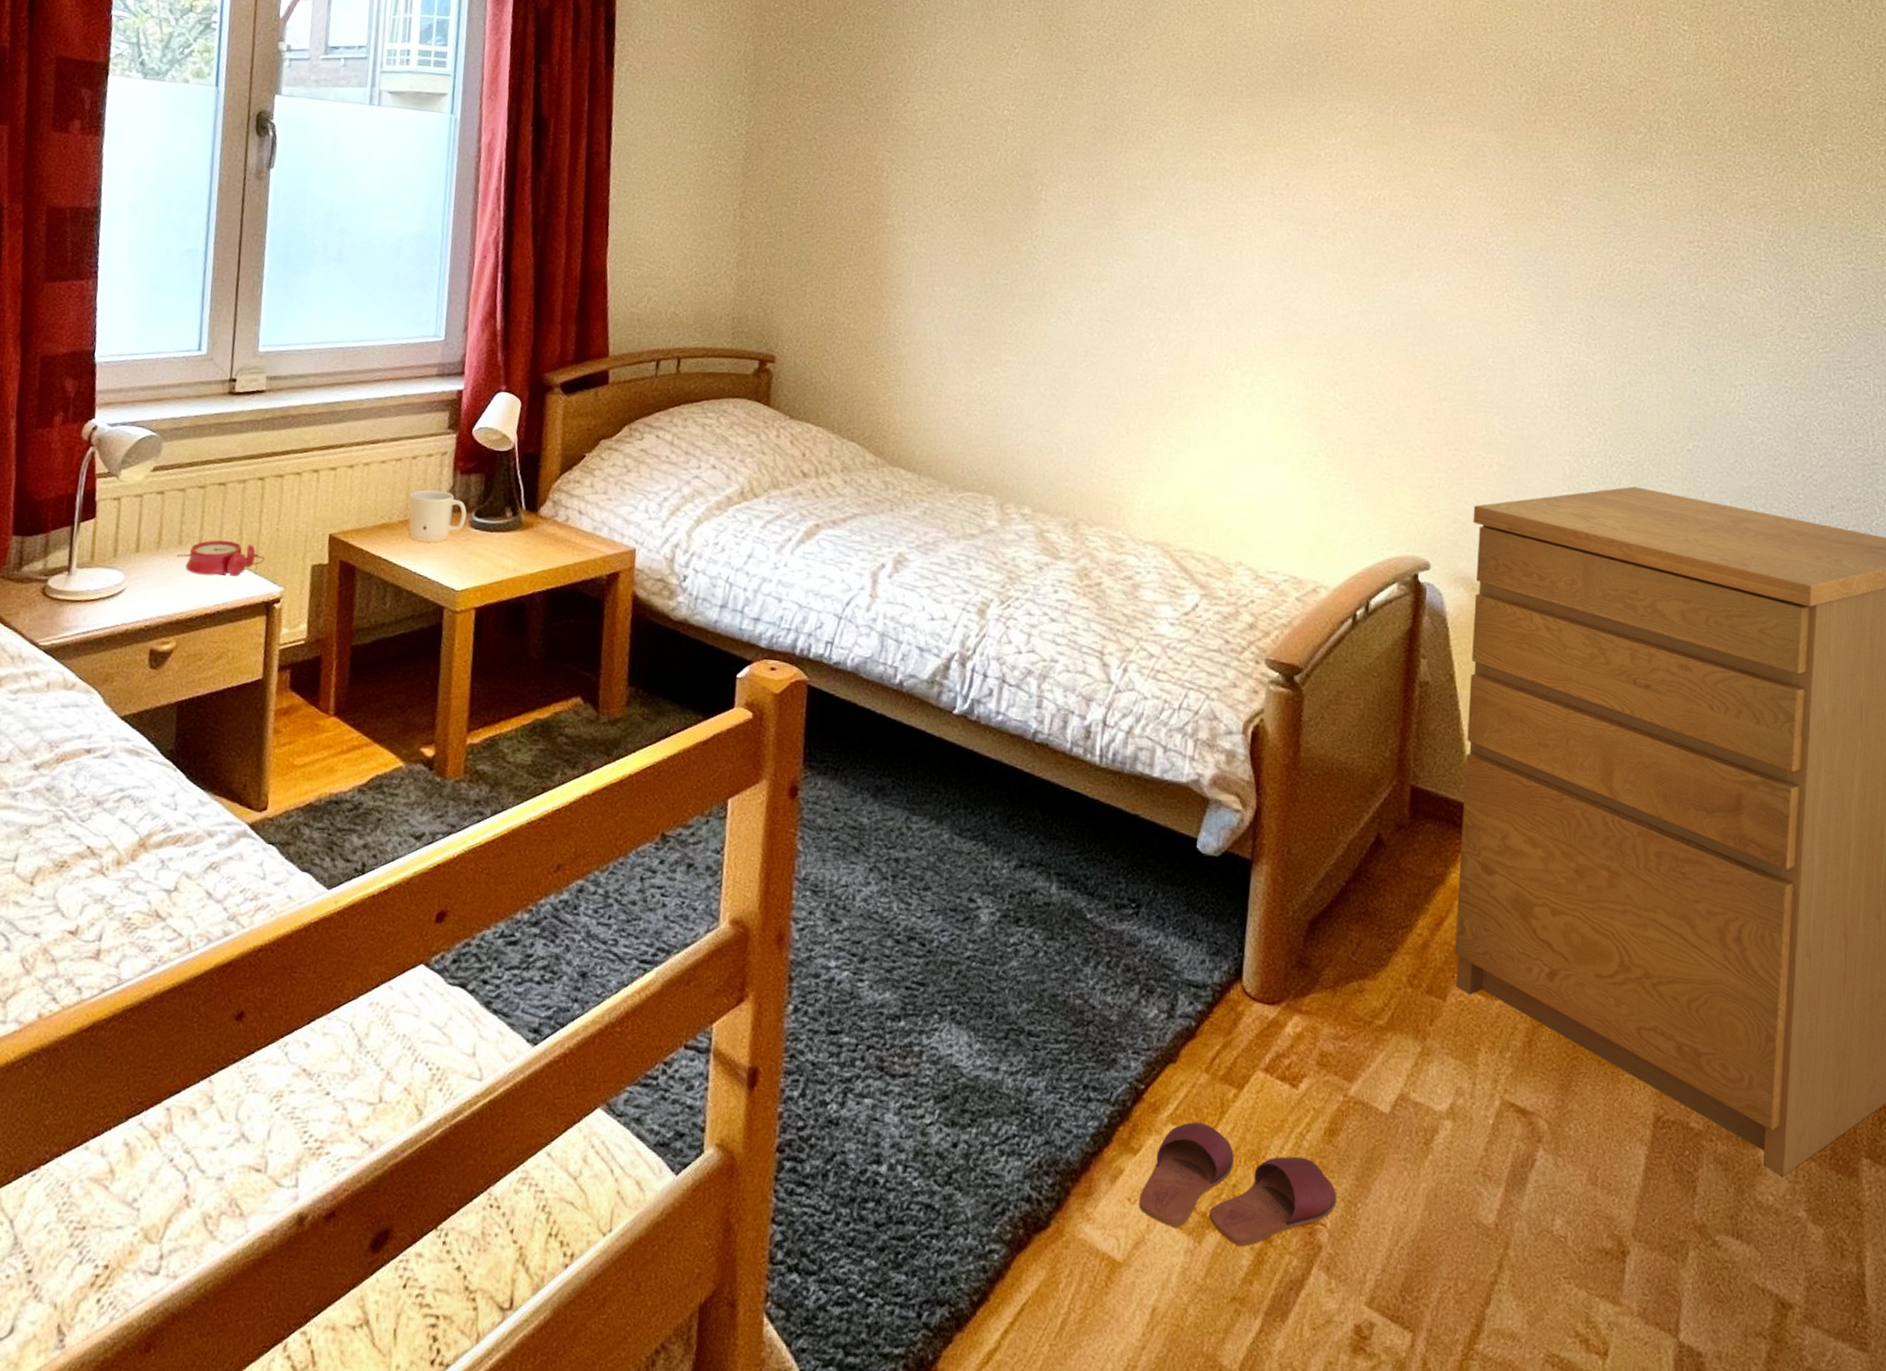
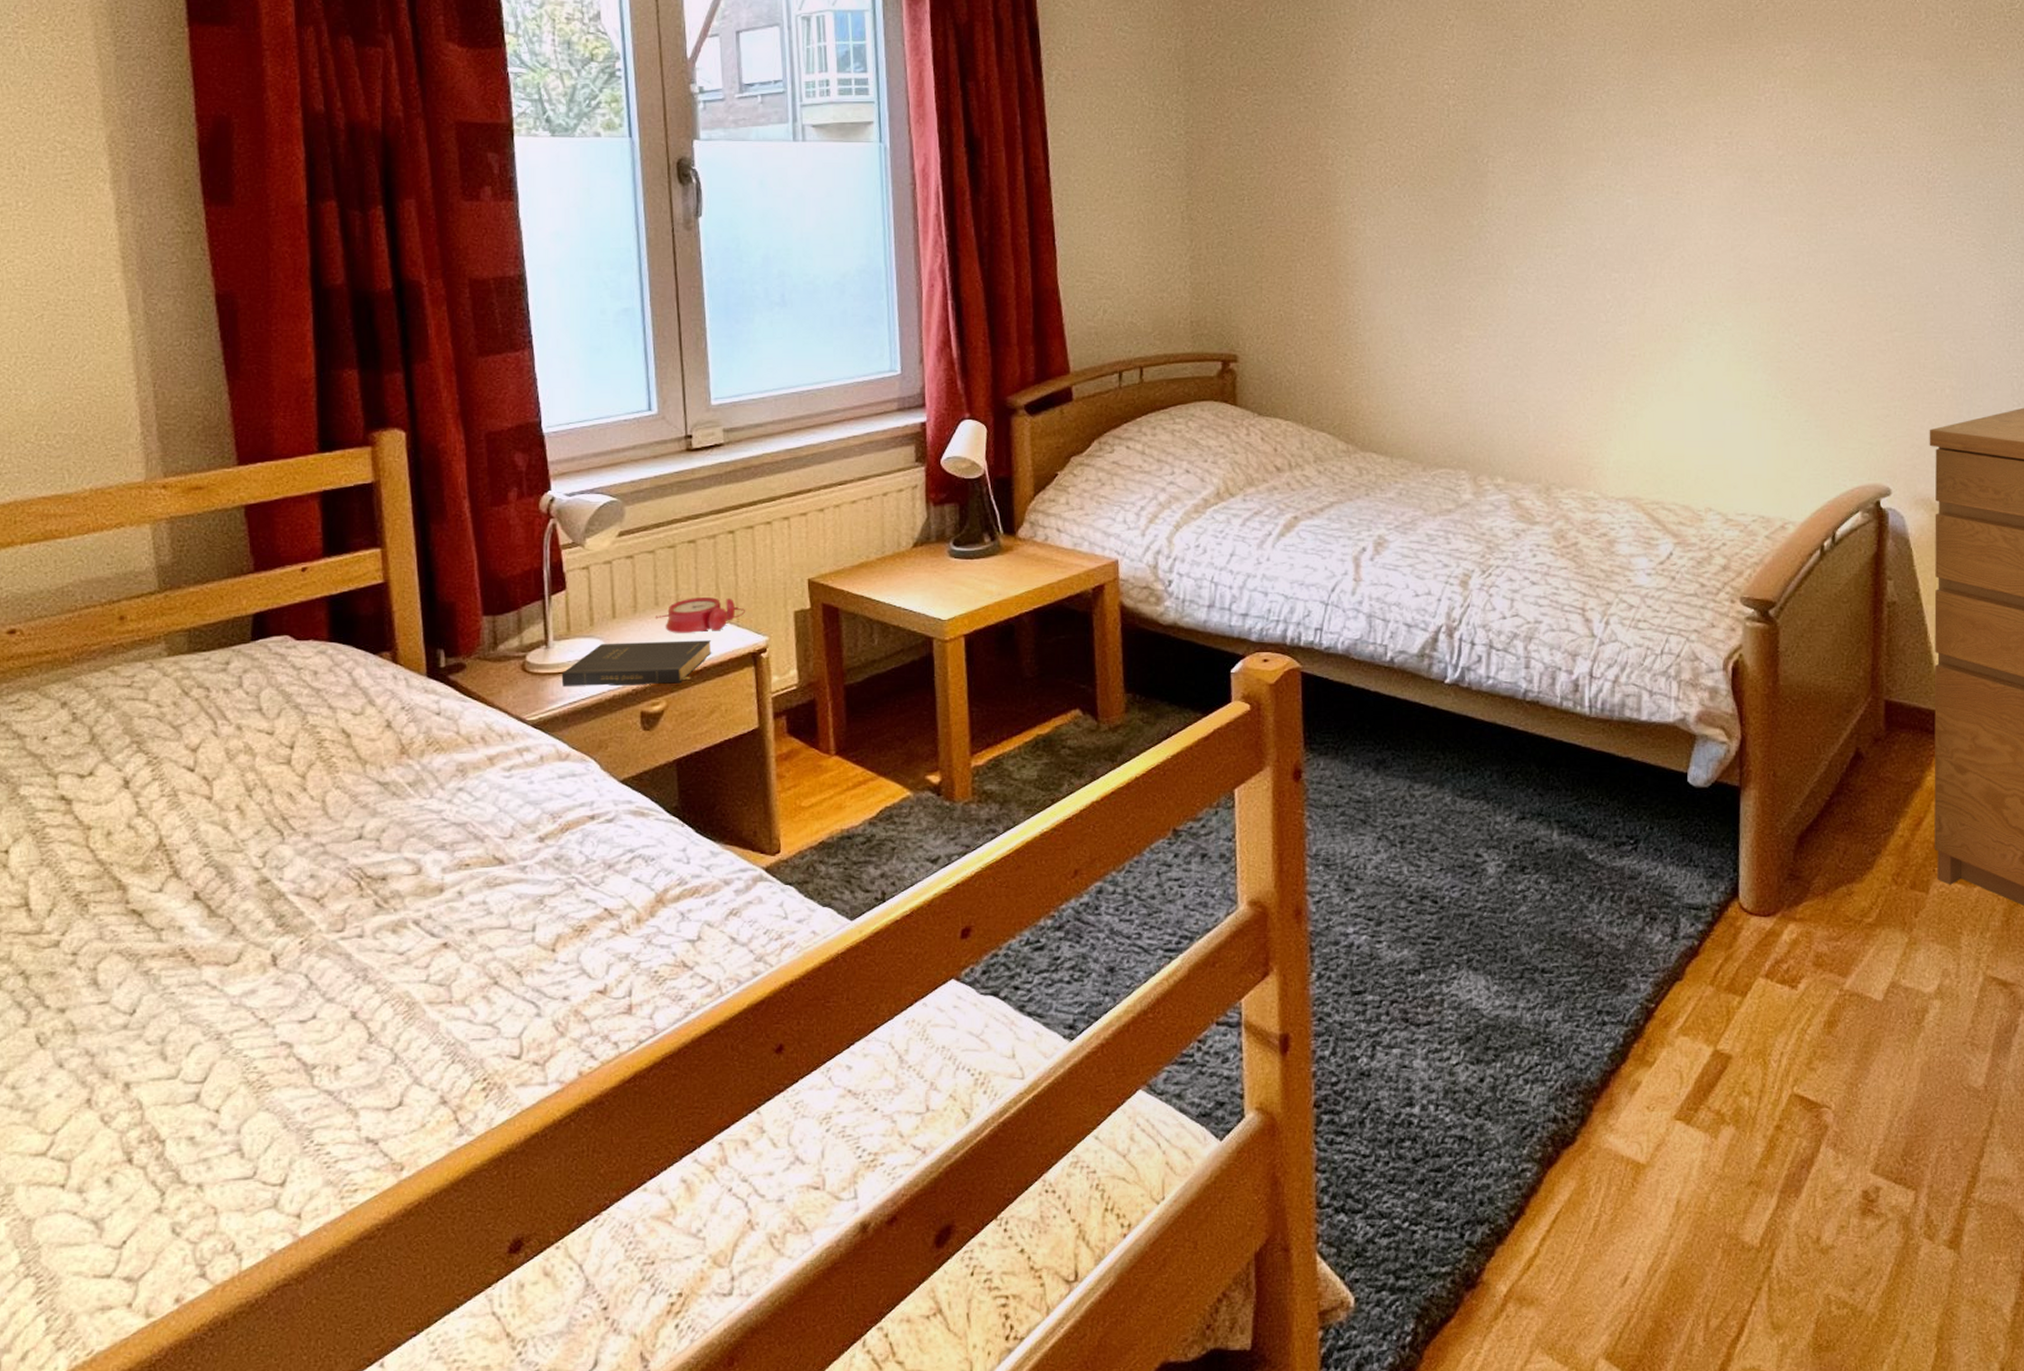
book: none [78,576,228,625] -> present [561,640,712,686]
mug: present [407,489,467,543] -> none [885,524,944,577]
slippers: present [1139,1121,1337,1247] -> none [1657,1030,1839,1136]

